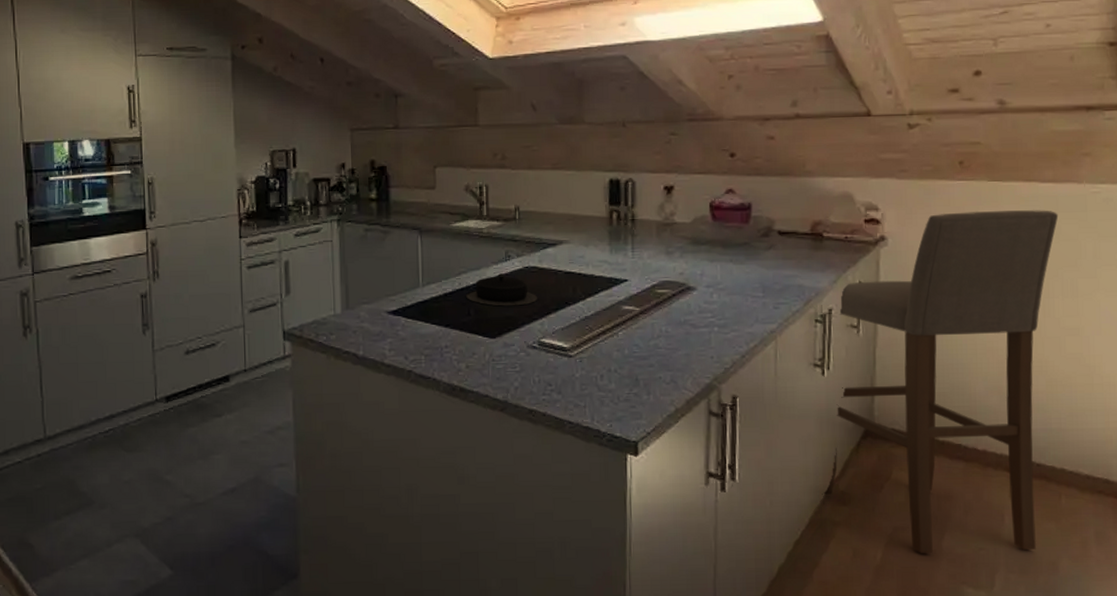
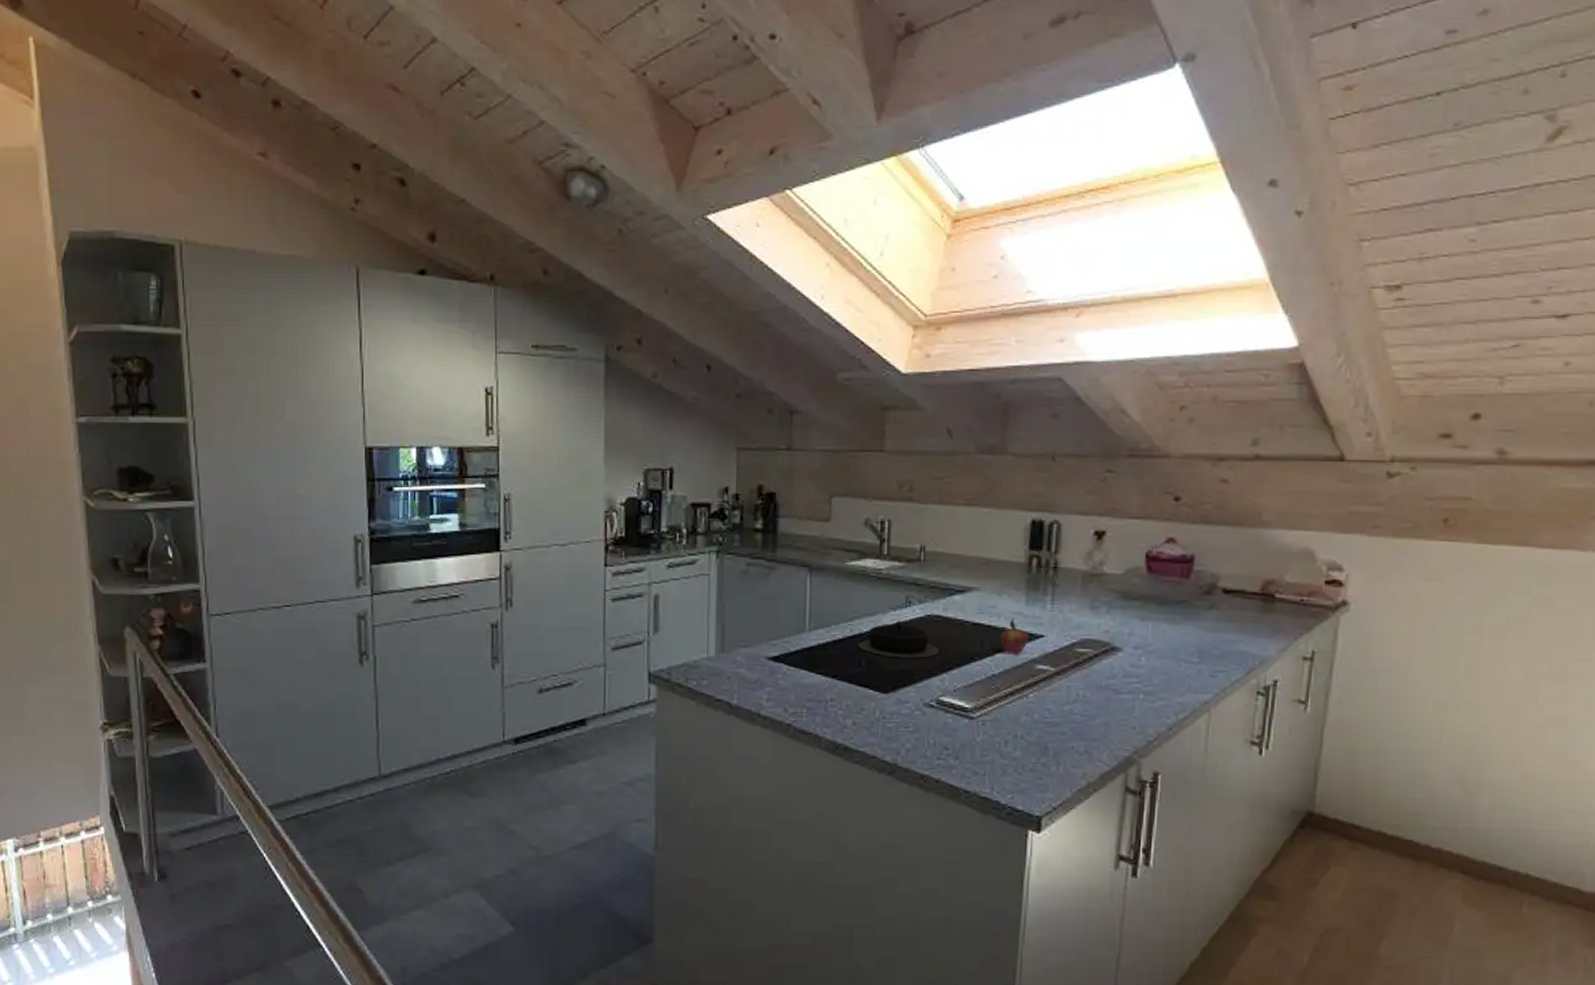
fruit: none [590,266,615,299] -> present [1000,618,1029,656]
bar stool: present [822,210,1059,553] -> none [1246,577,1555,961]

